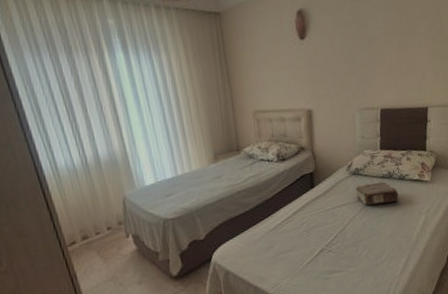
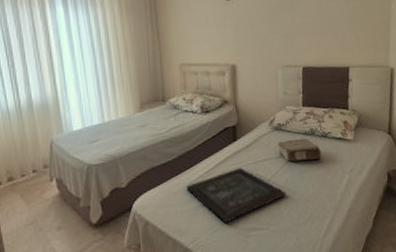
tray: none [265,213,365,268] -> present [186,167,287,224]

